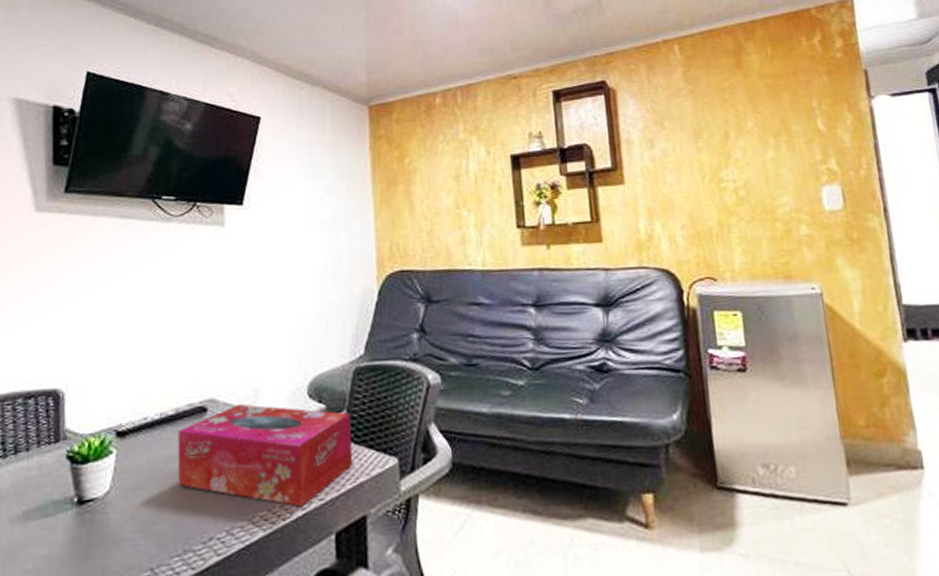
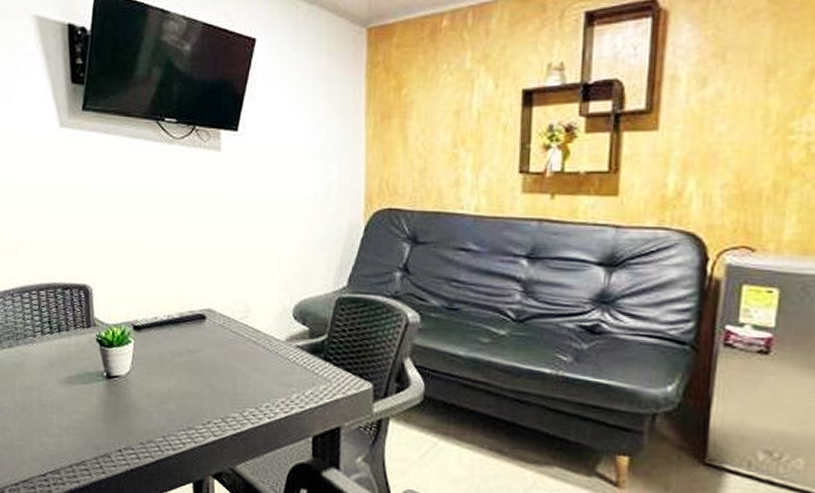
tissue box: present [177,404,353,507] -> none [182,317,332,411]

